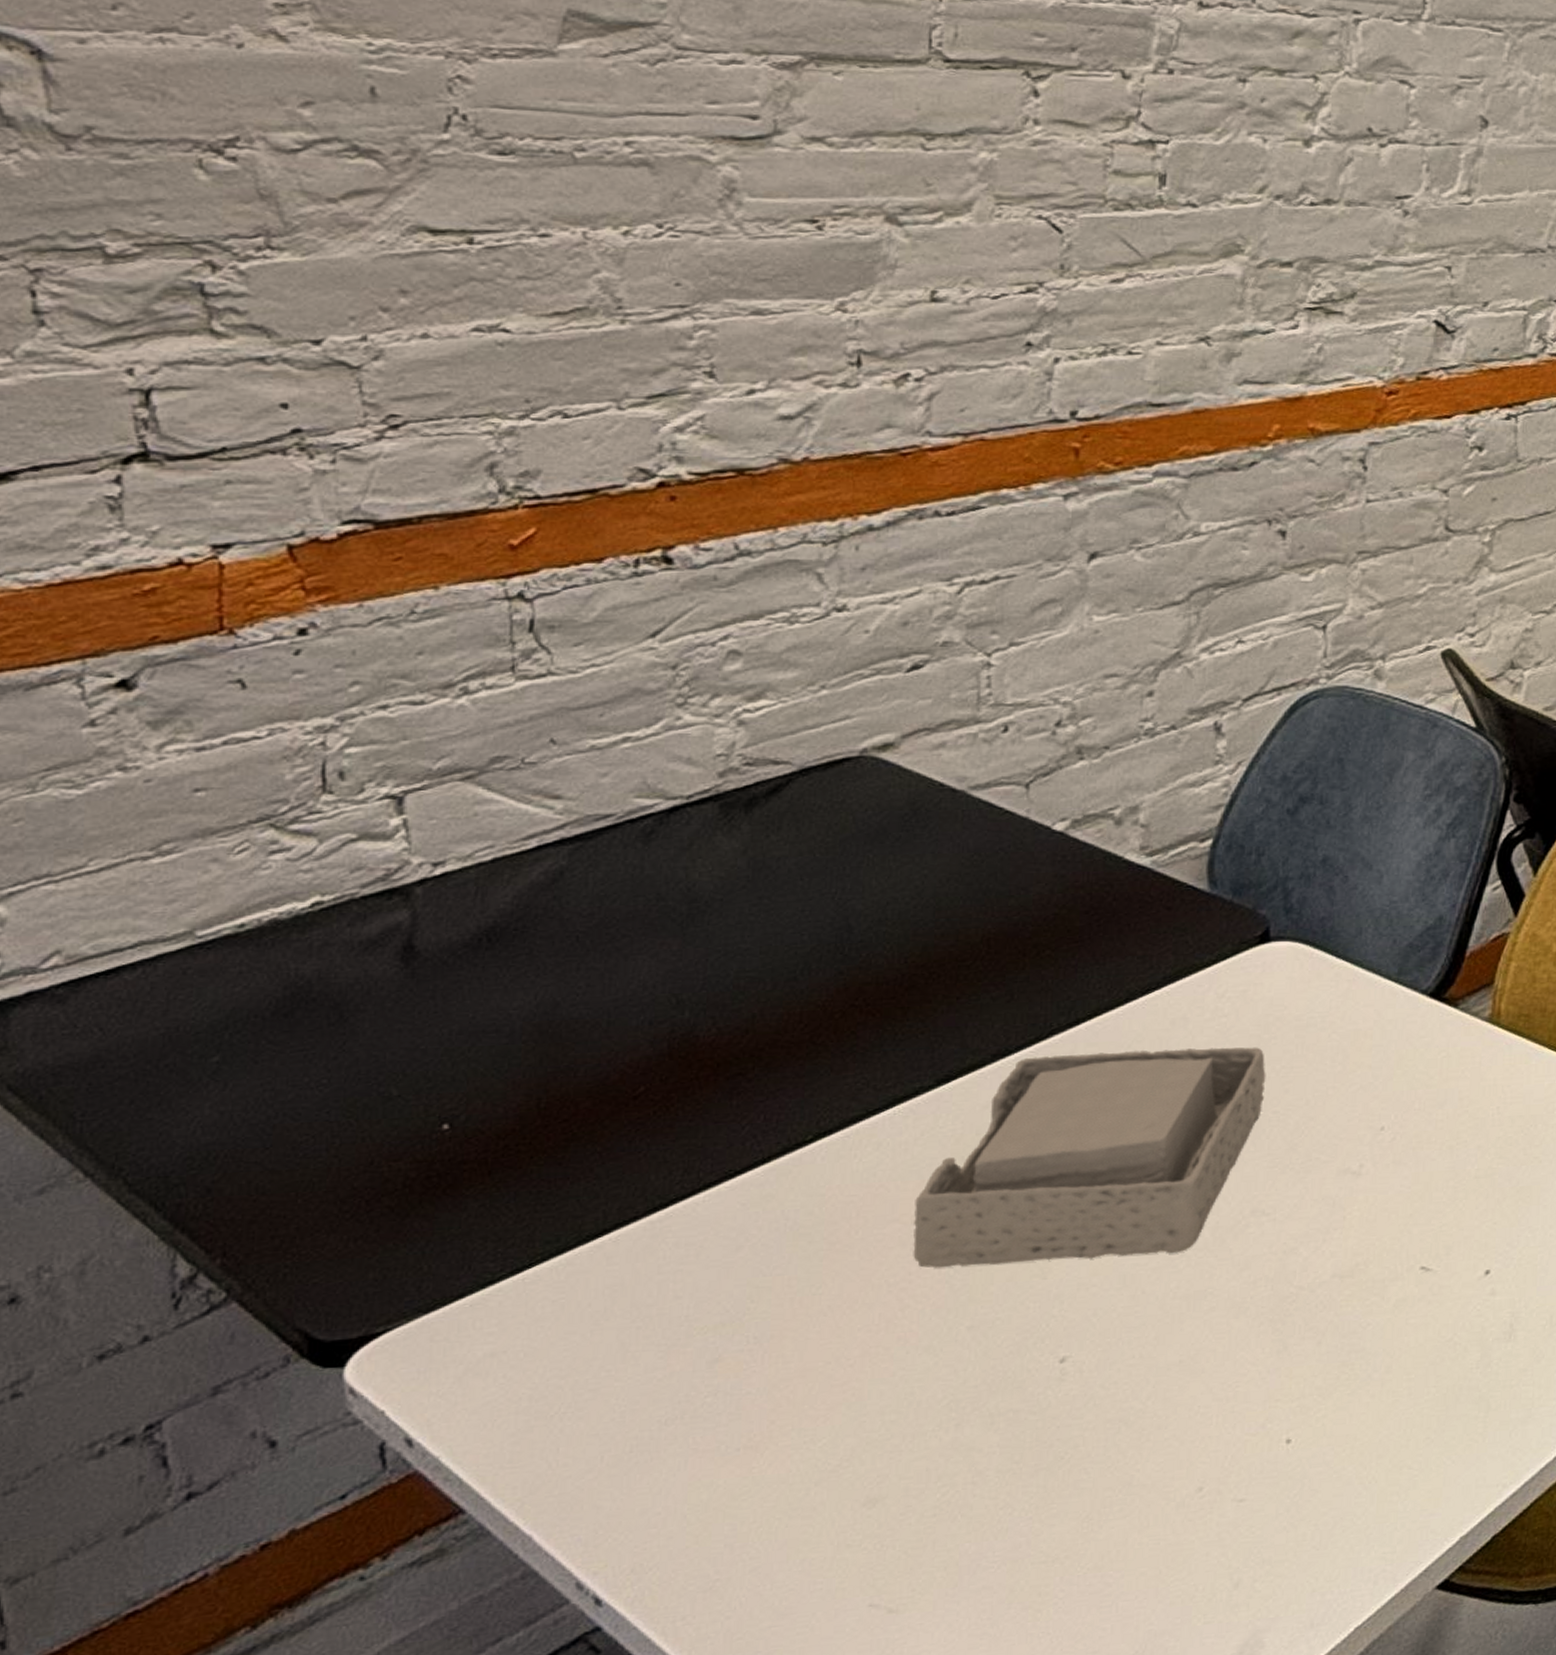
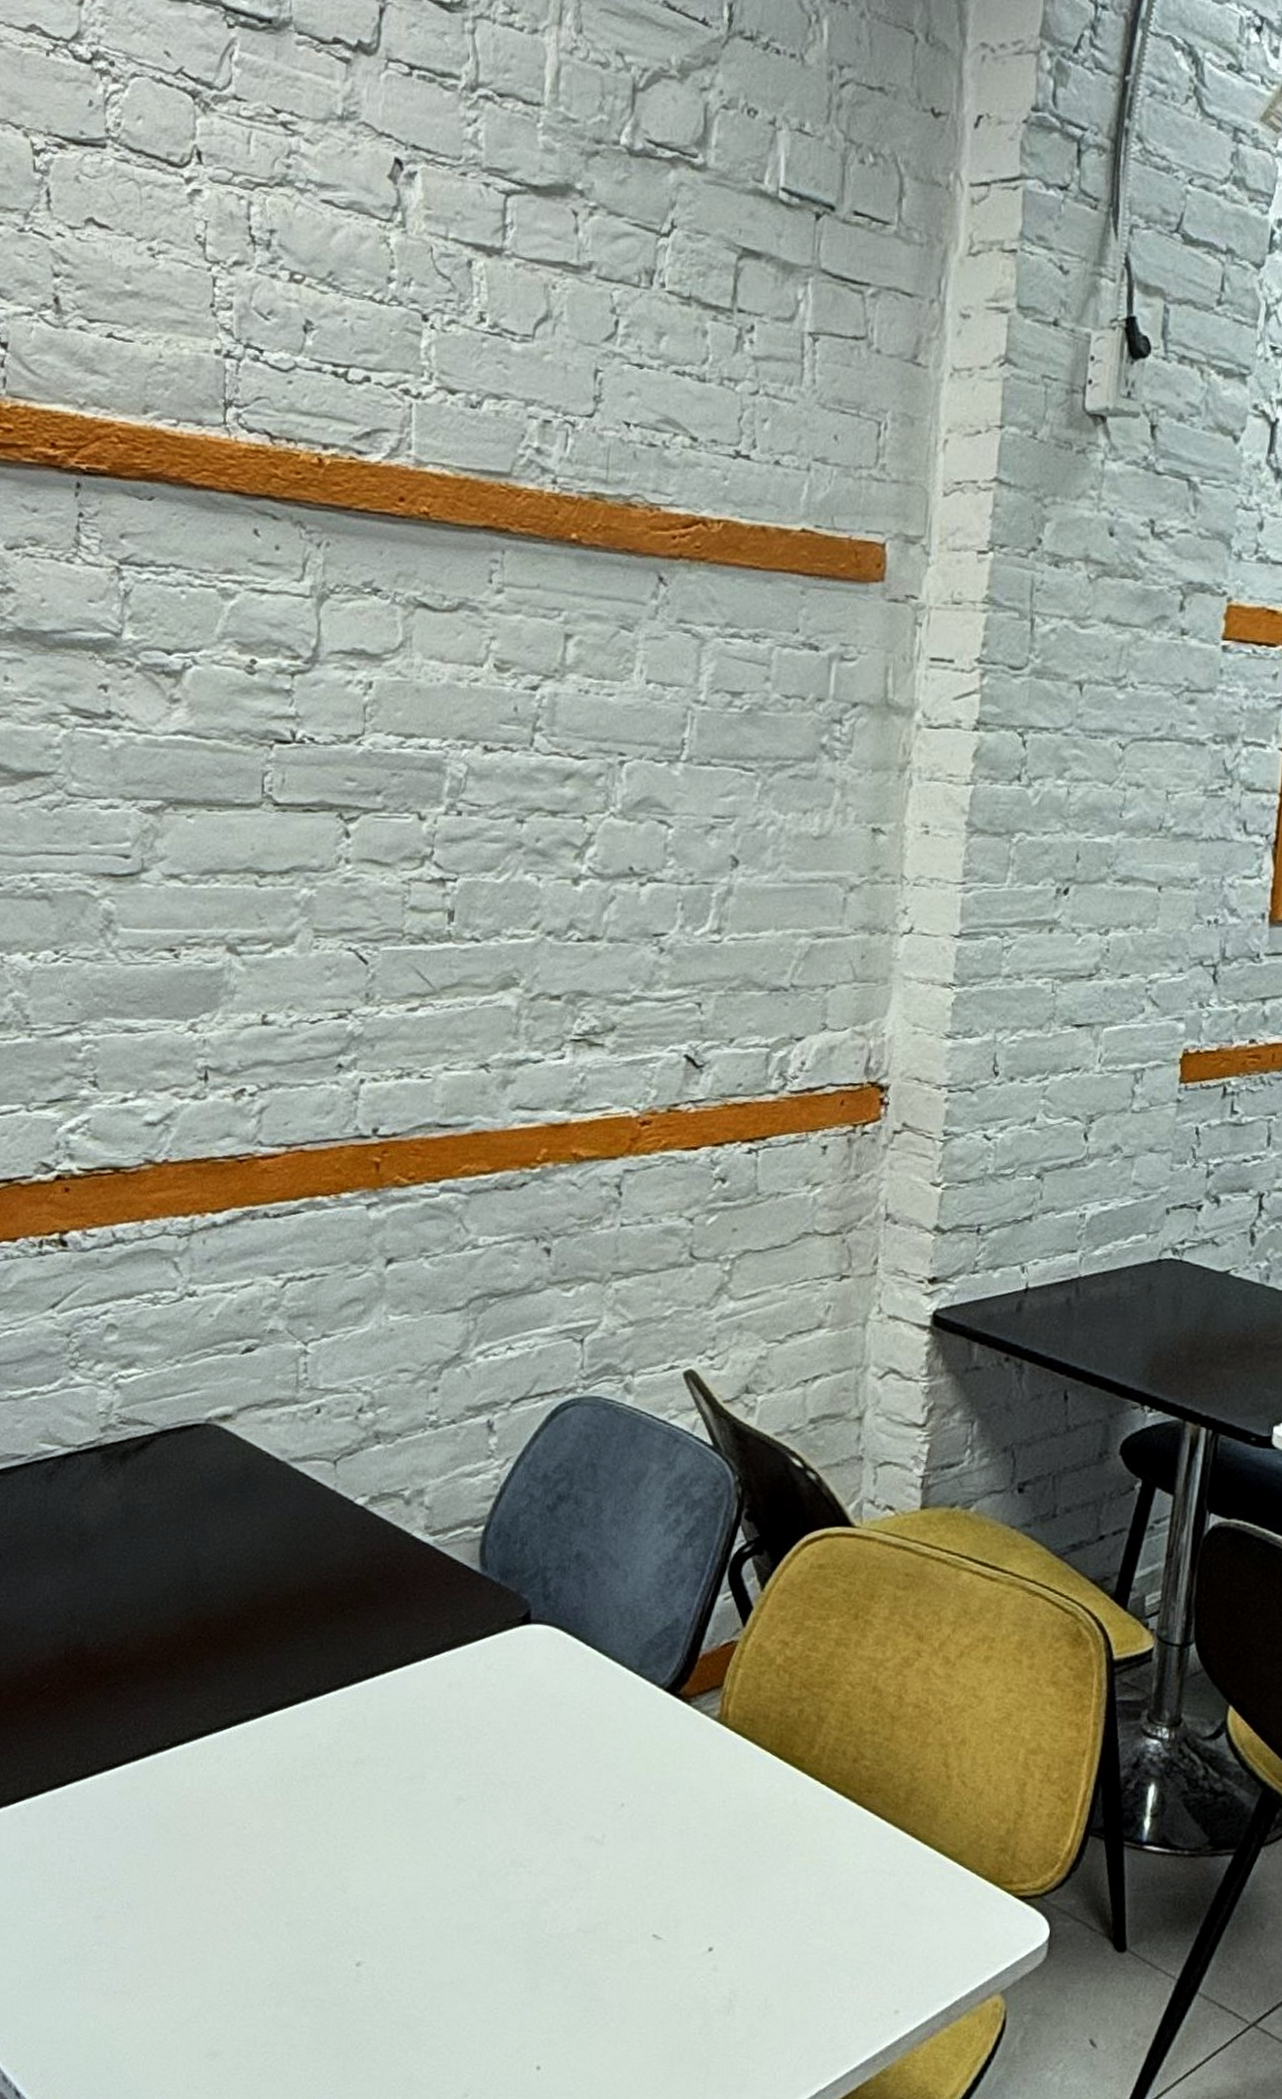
napkin holder: present [913,1047,1266,1268] -> none [244,1700,525,1888]

